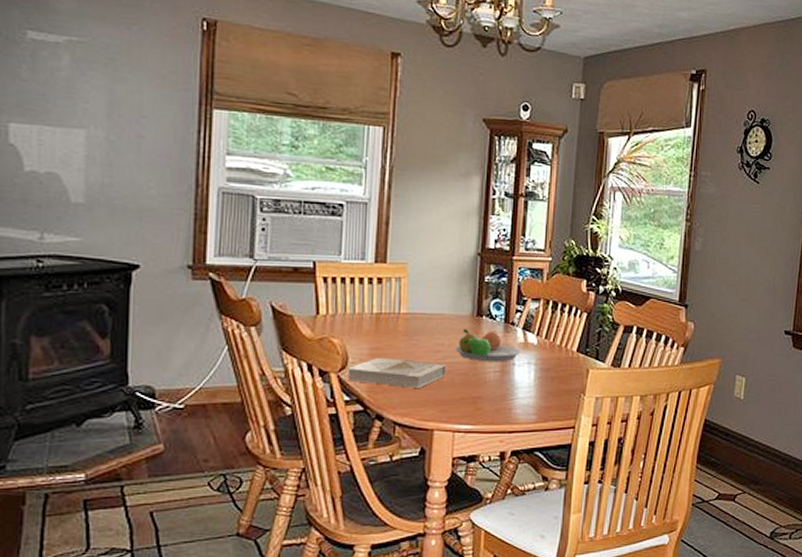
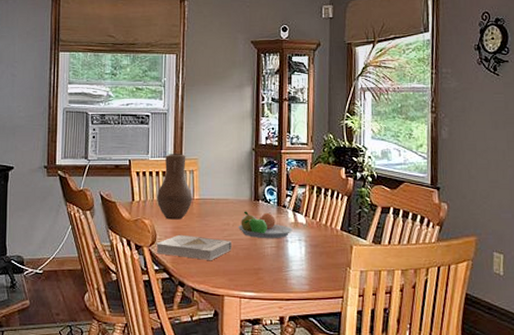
vase: none [349,255,398,339] -> present [156,154,192,220]

